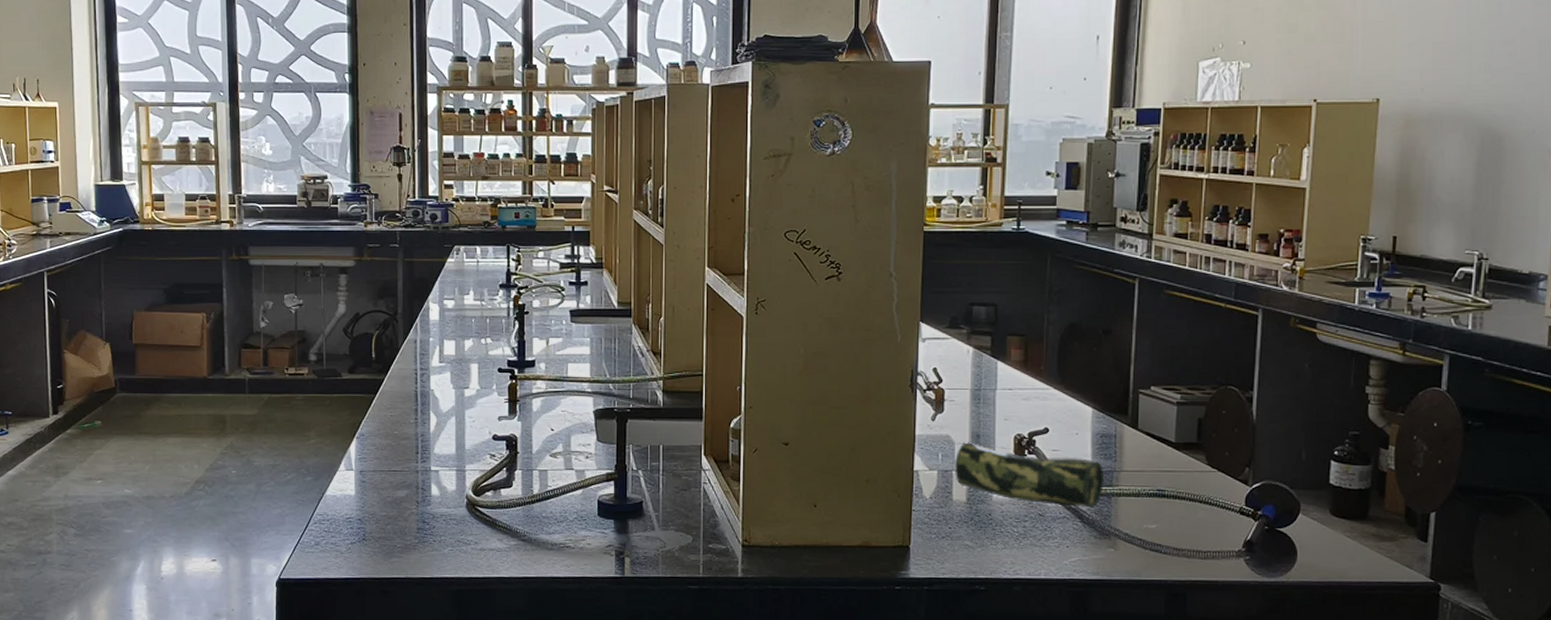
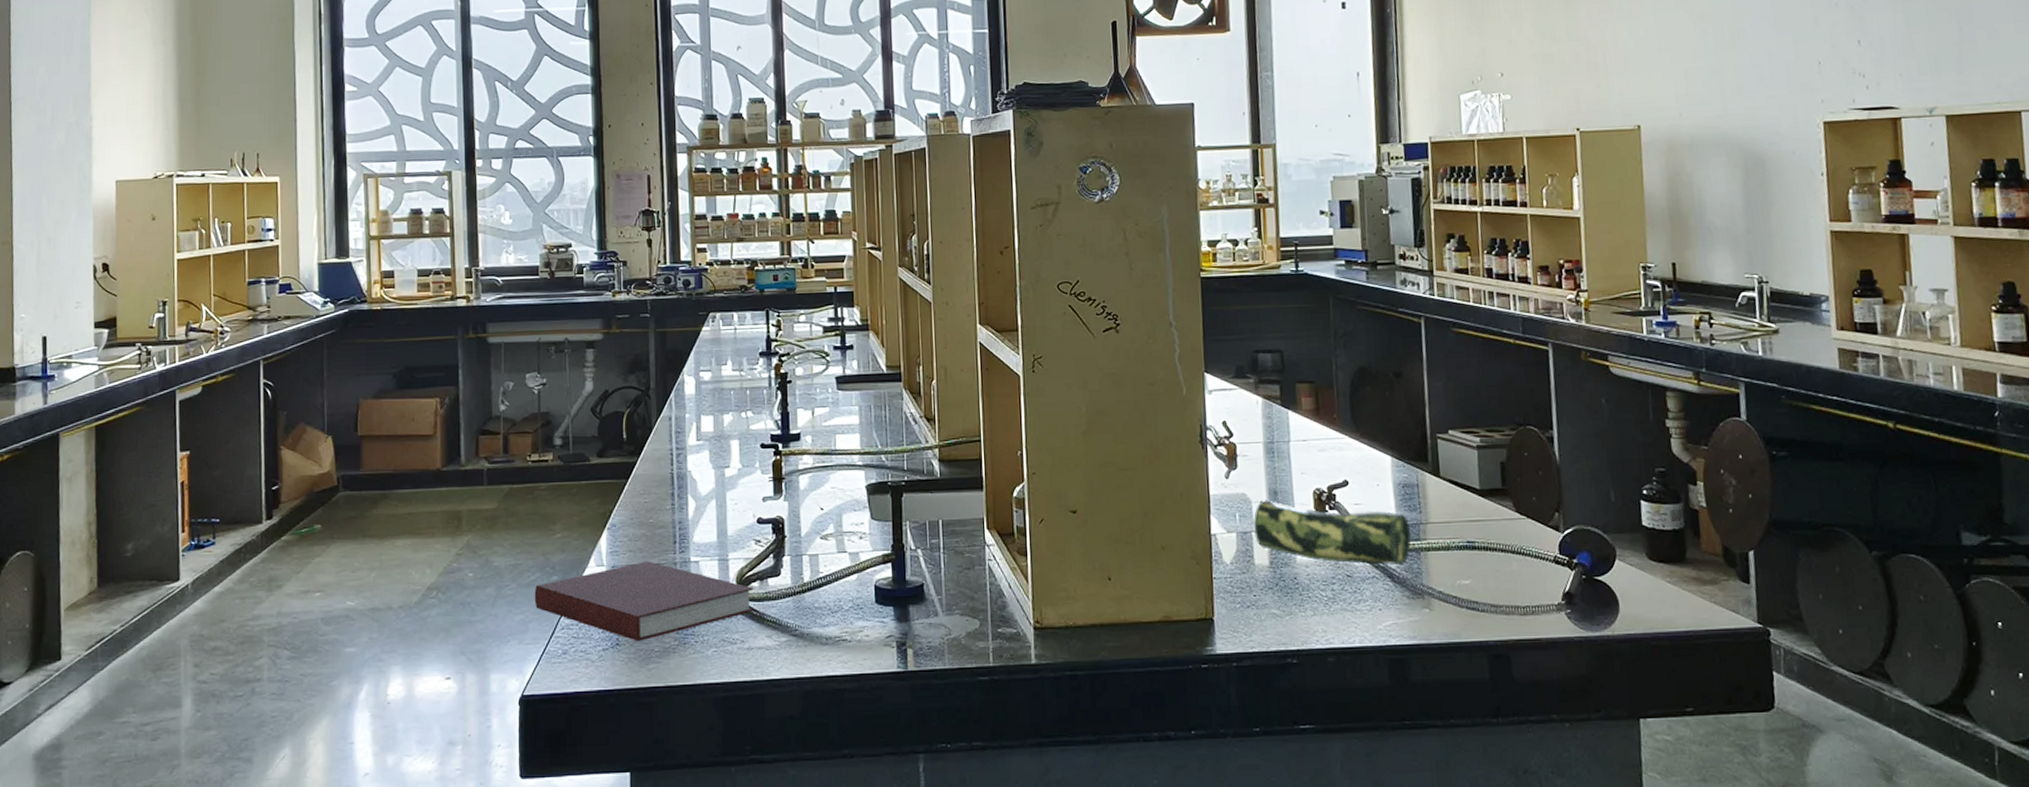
notebook: none [290,468,488,538] -> present [534,561,755,642]

